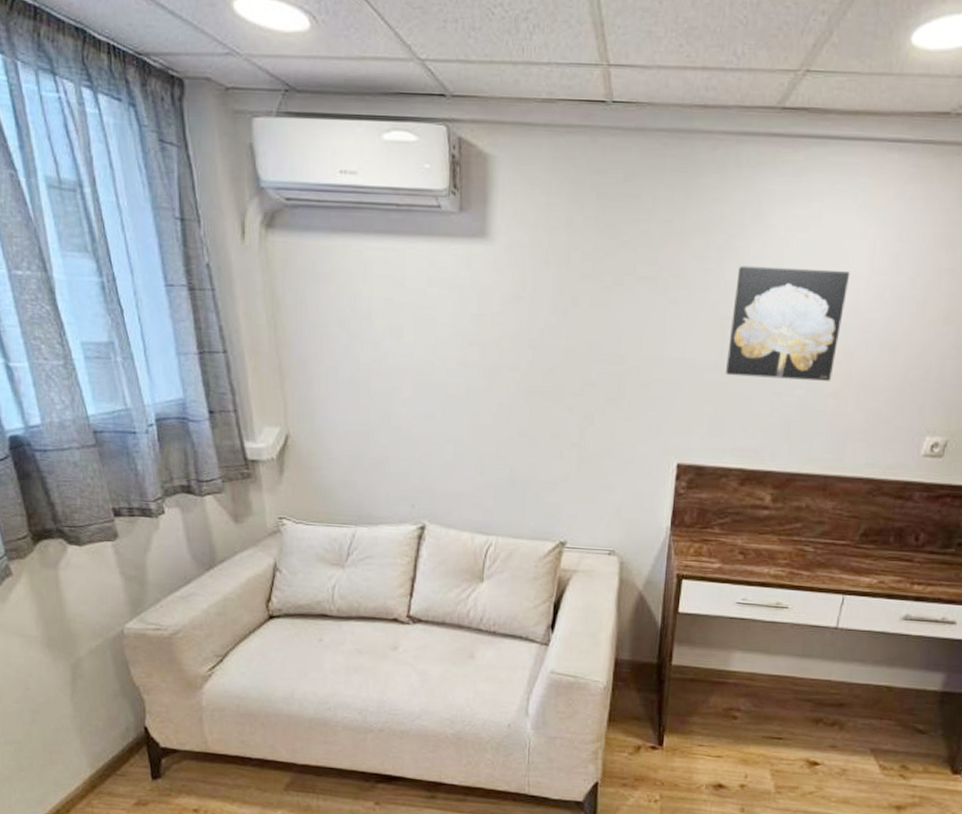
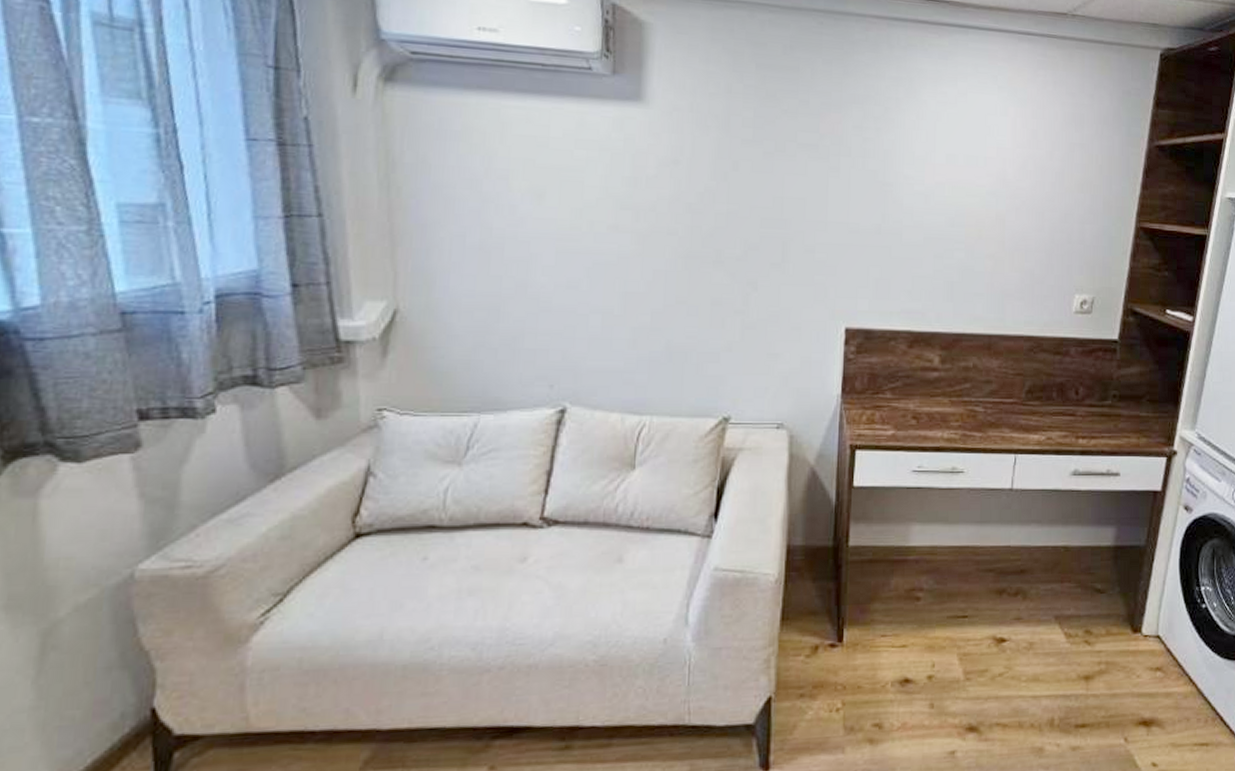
wall art: present [726,265,851,381] -> none [889,136,997,244]

